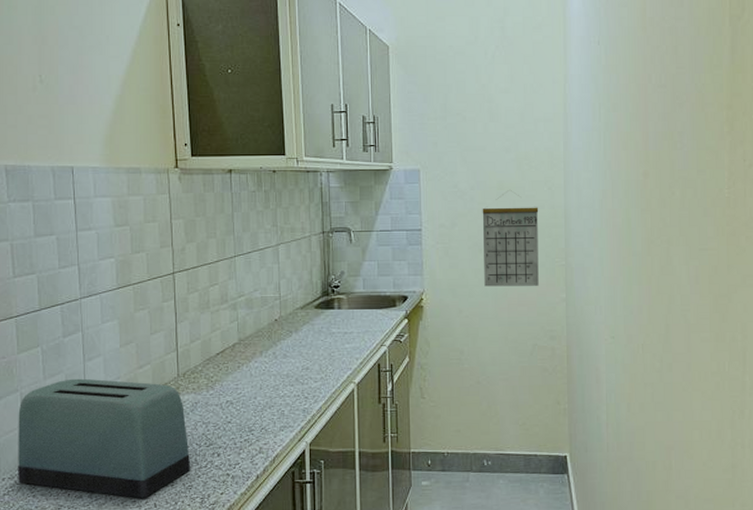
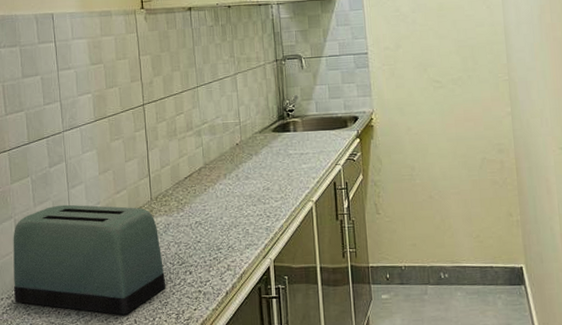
calendar: present [482,190,539,287] -> none [424,11,484,104]

